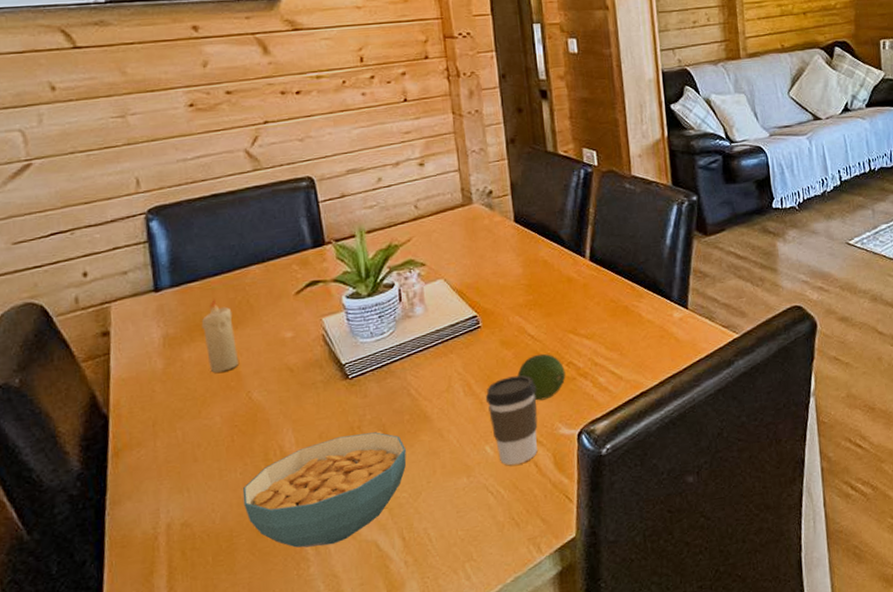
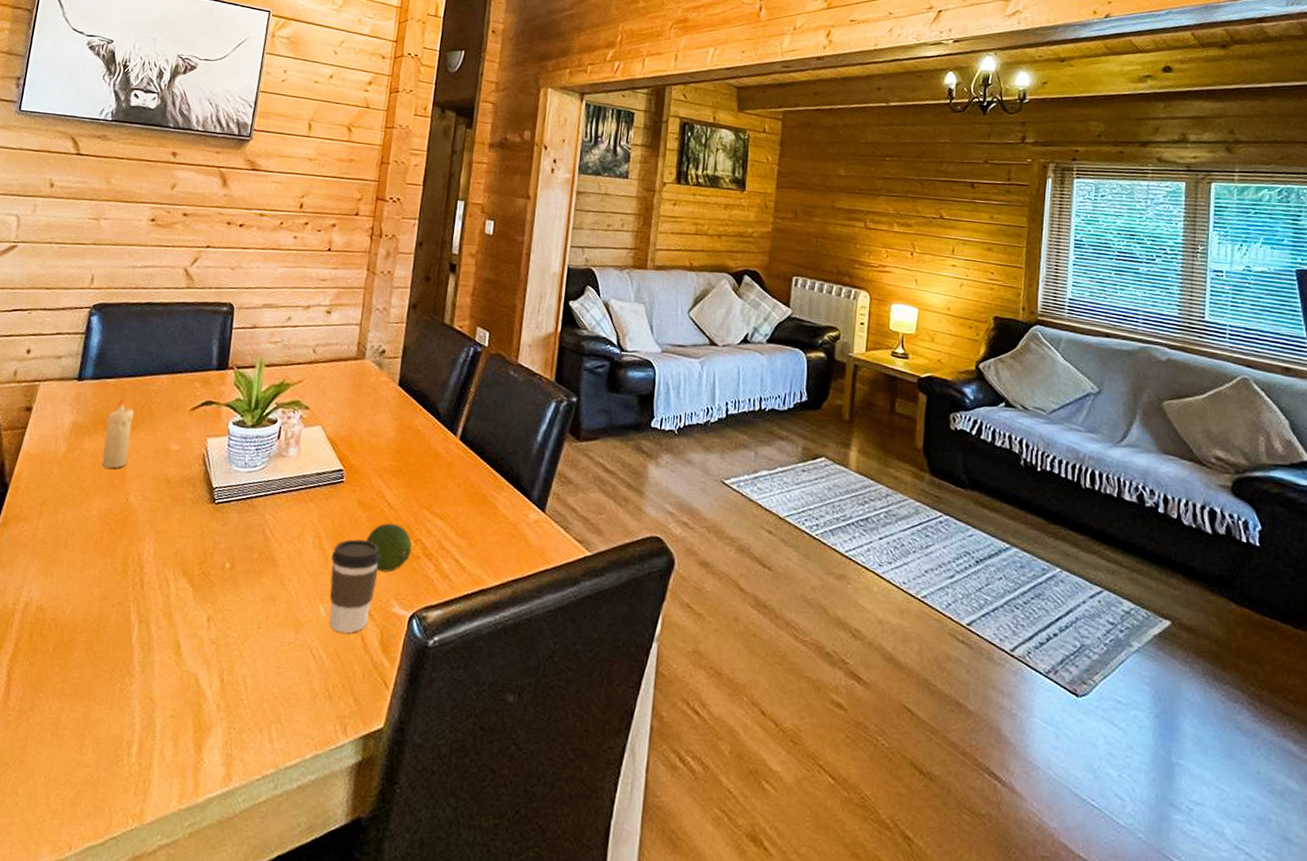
cereal bowl: present [242,432,407,548] -> none [93,558,247,667]

